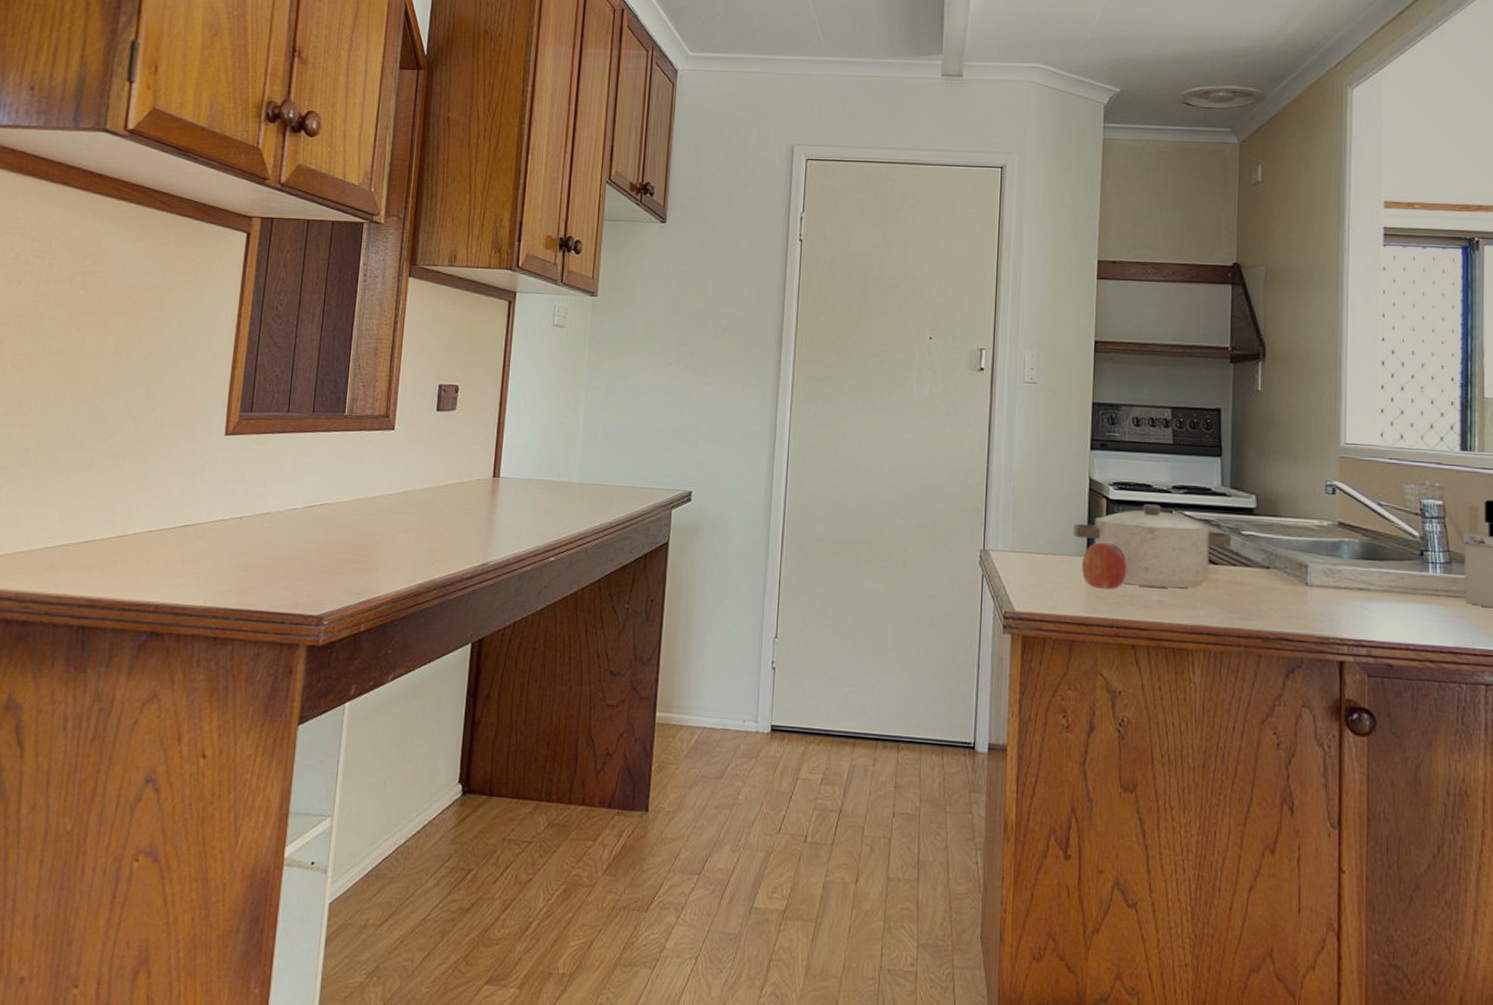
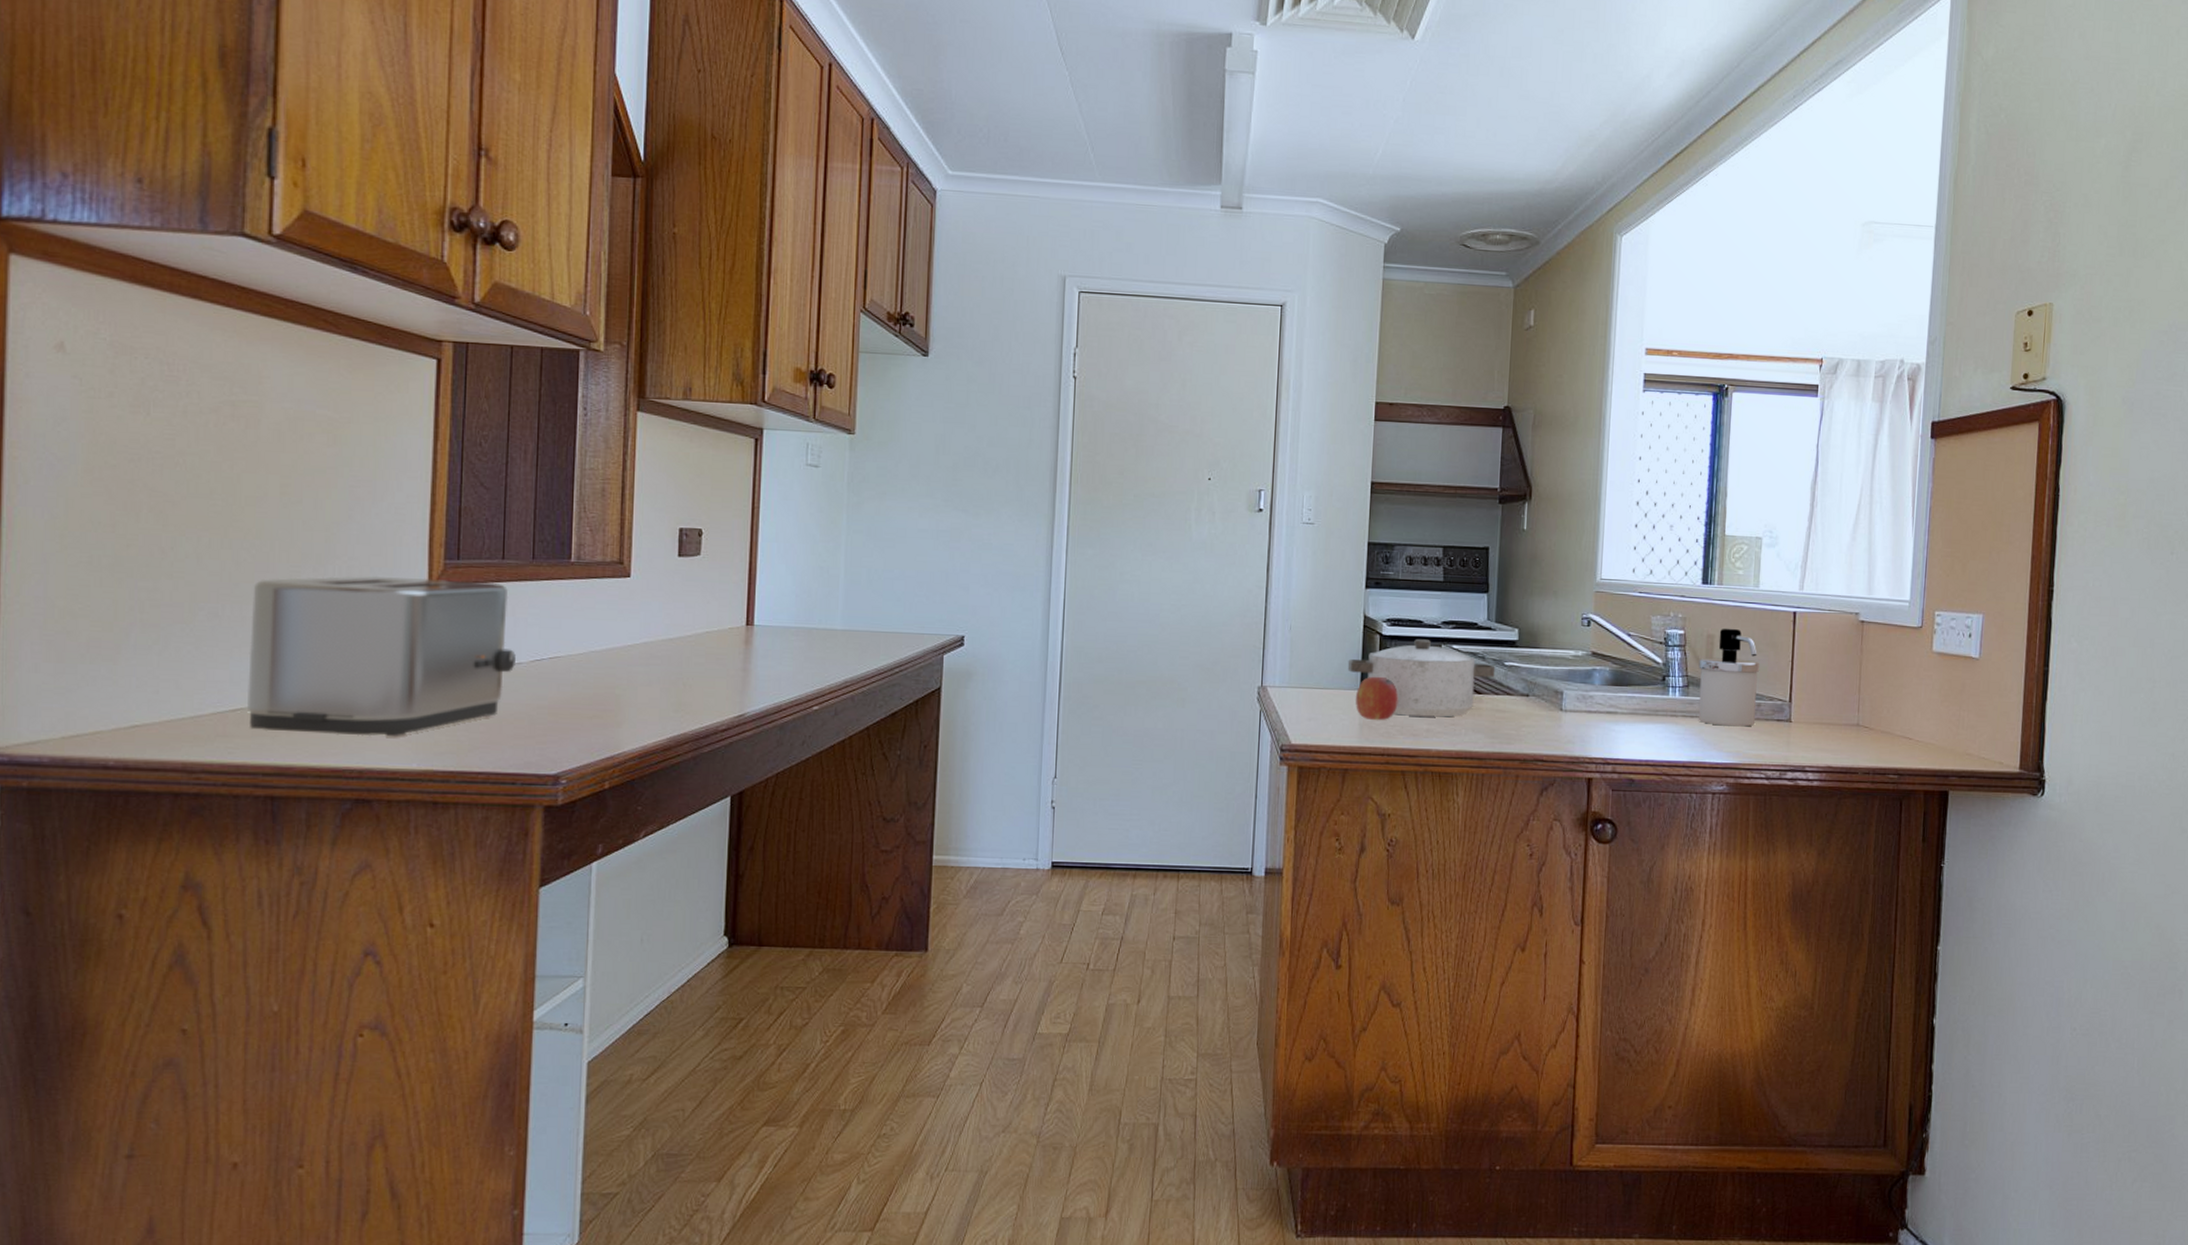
toaster: none [71,426,293,575] -> present [247,575,516,737]

